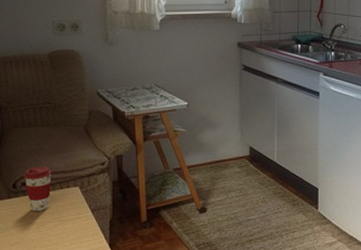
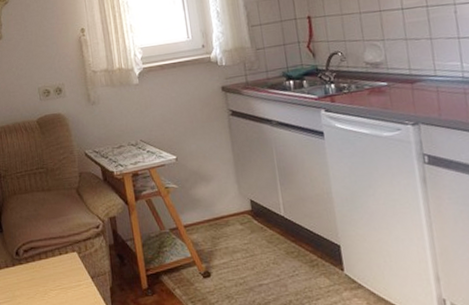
coffee cup: present [24,166,52,211] -> none [25,232,51,279]

